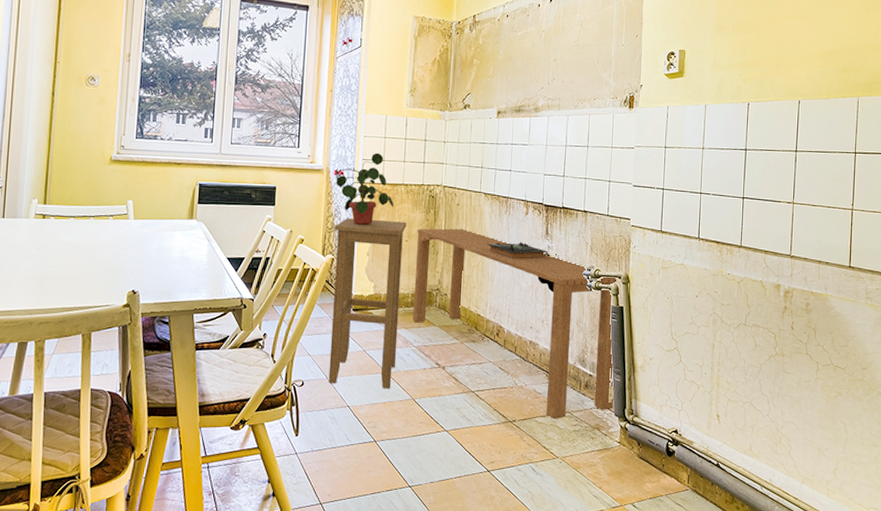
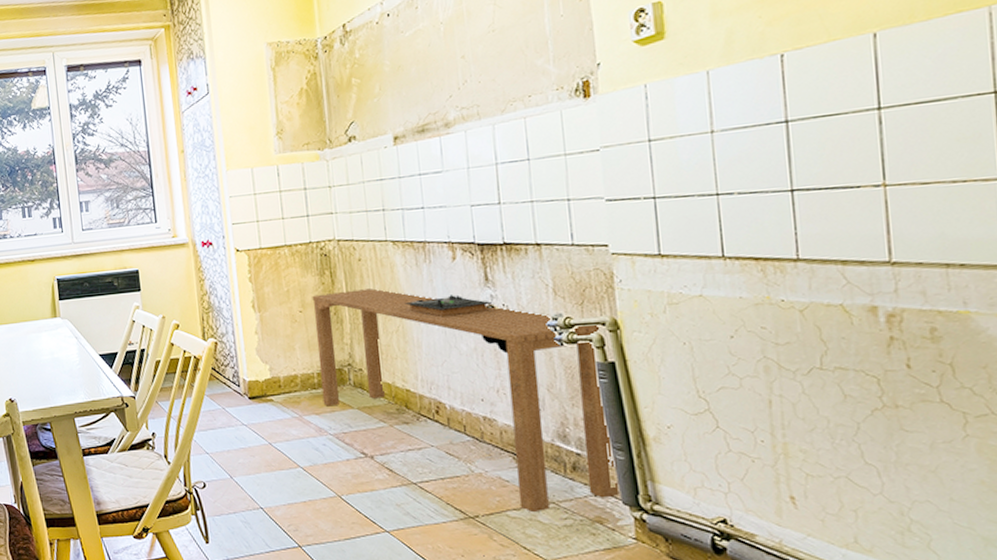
stool: present [328,218,407,389] -> none [212,289,311,486]
potted plant: present [336,153,394,225] -> none [203,213,279,300]

